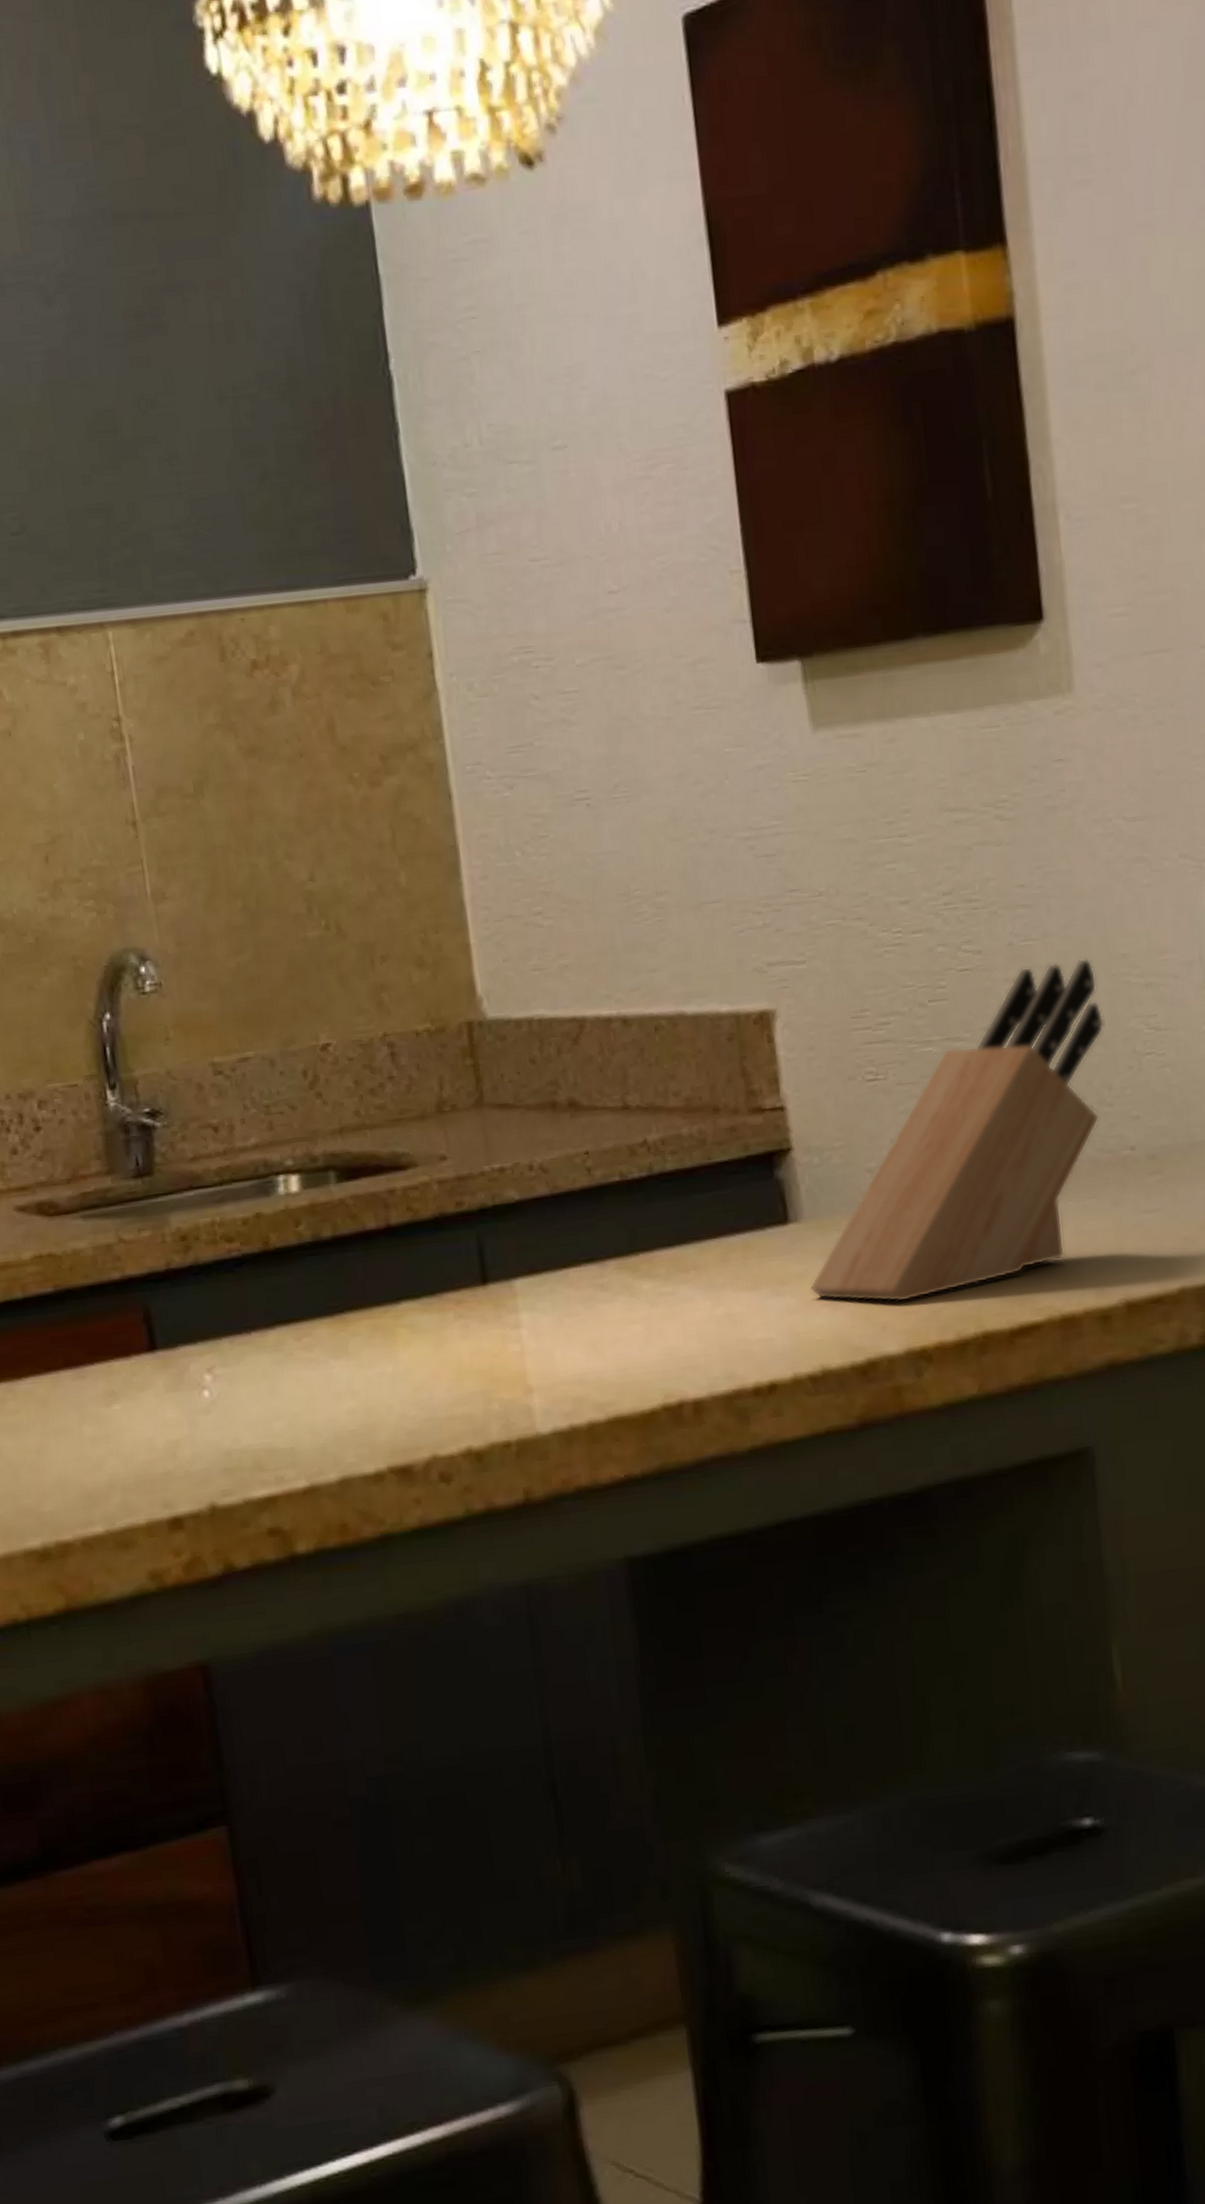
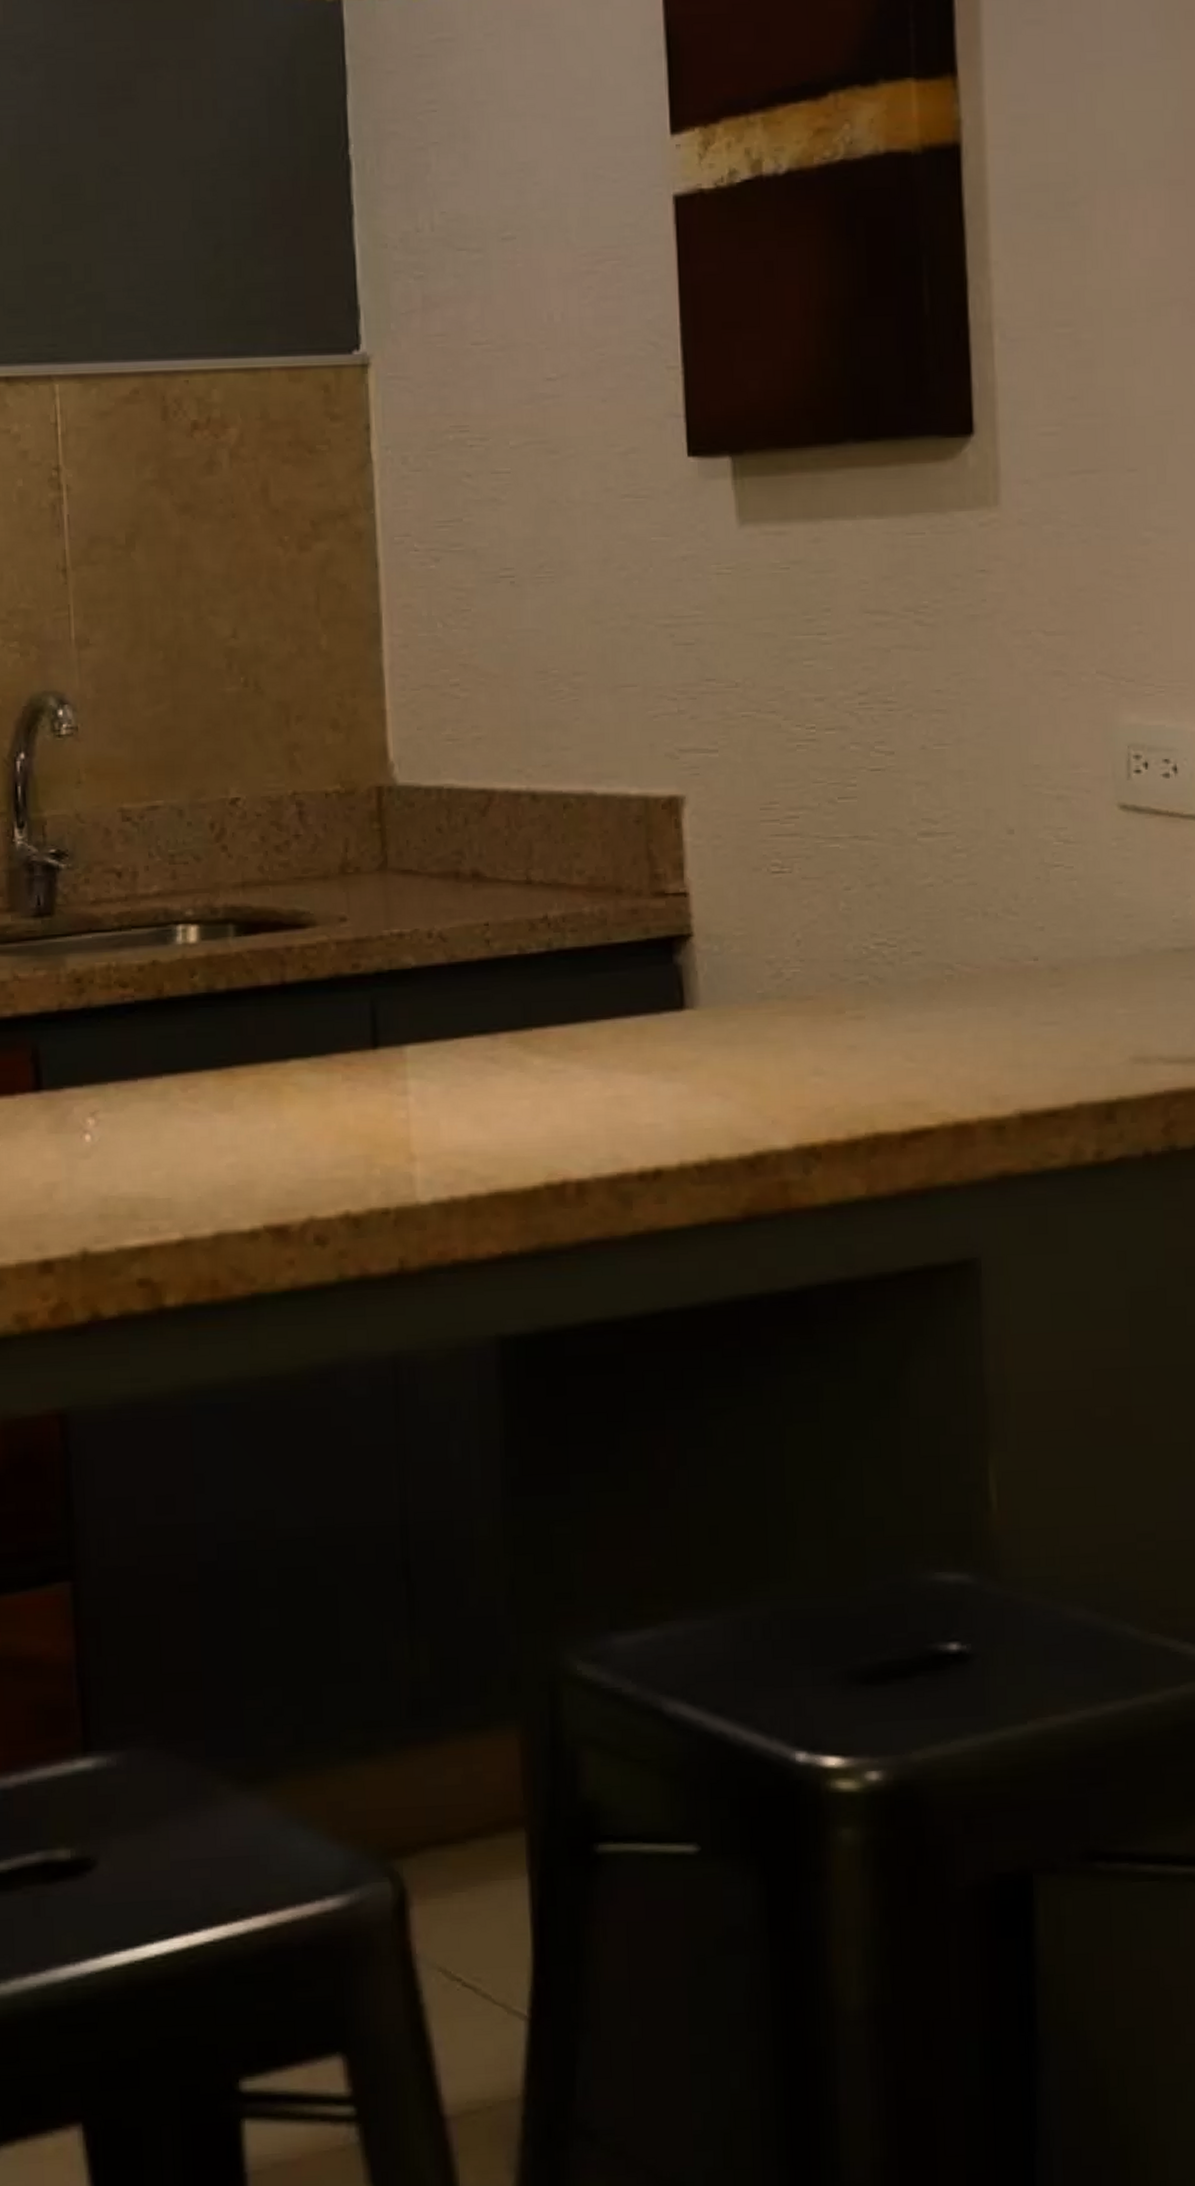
knife block: present [809,958,1104,1303] -> none [701,766,1013,1097]

